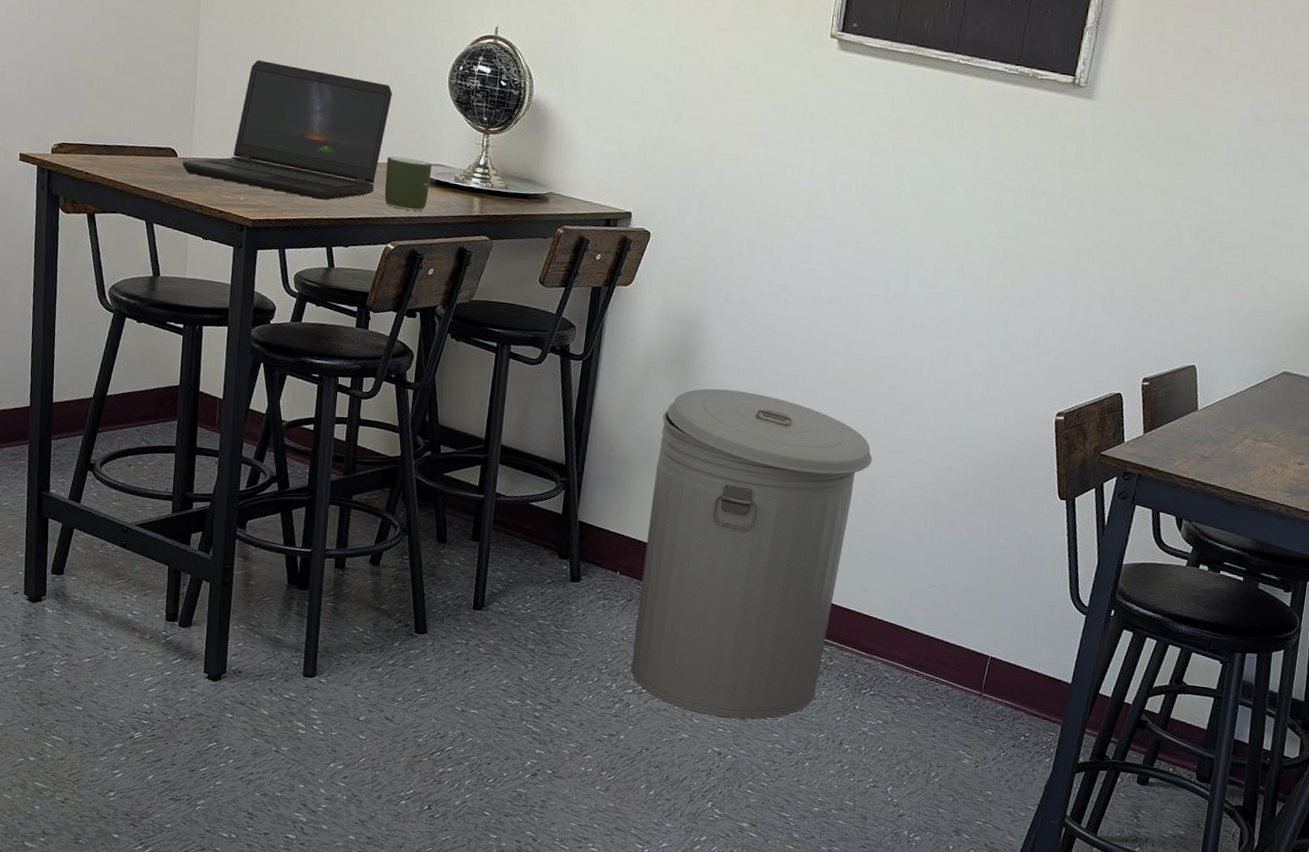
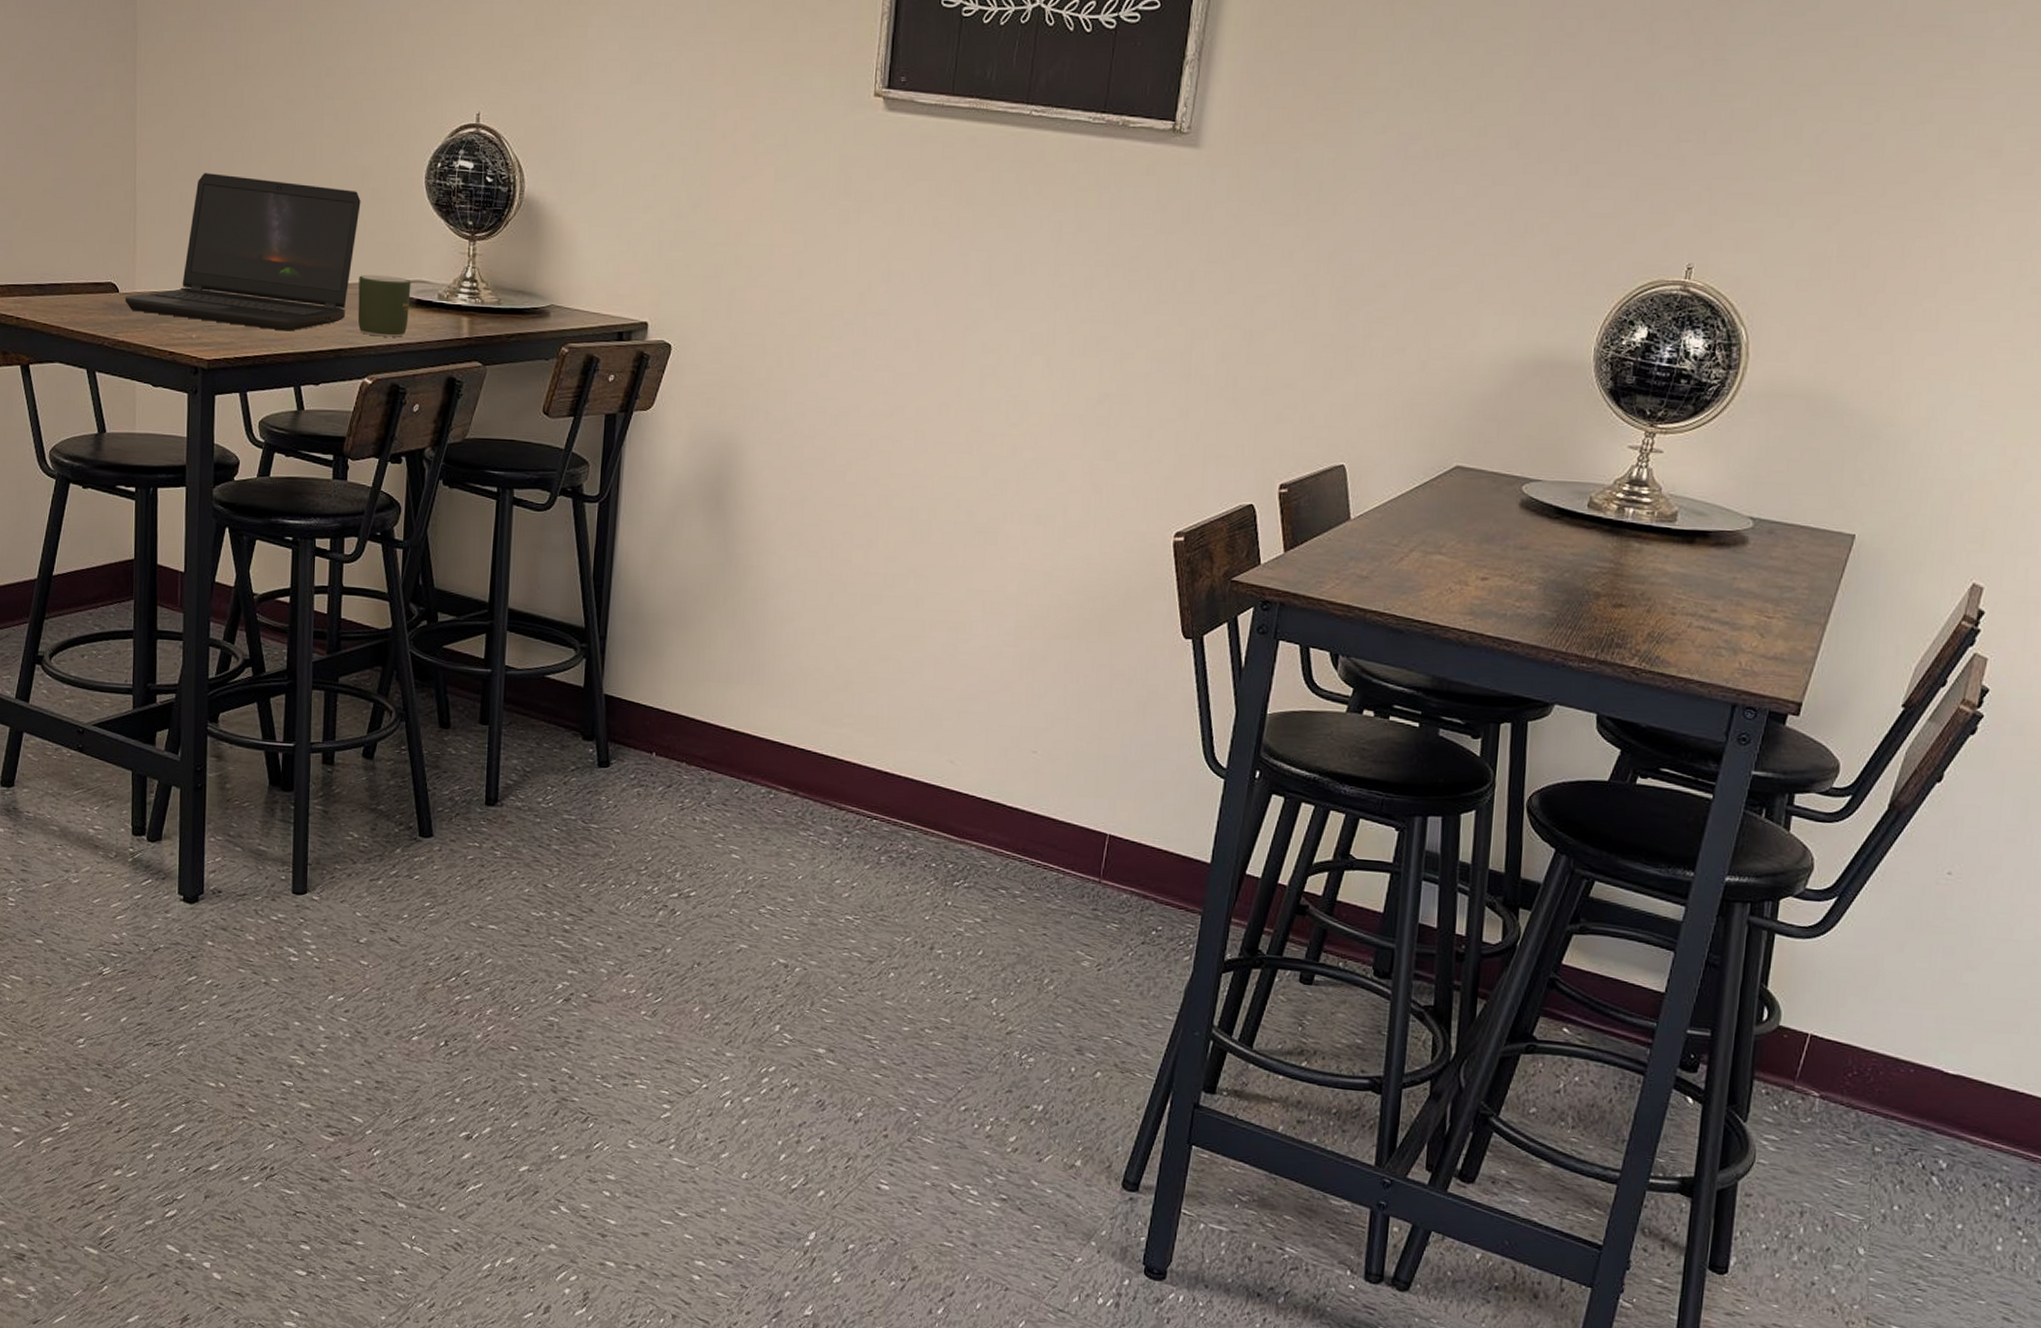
can: present [631,388,873,719] -> none [675,527,952,923]

